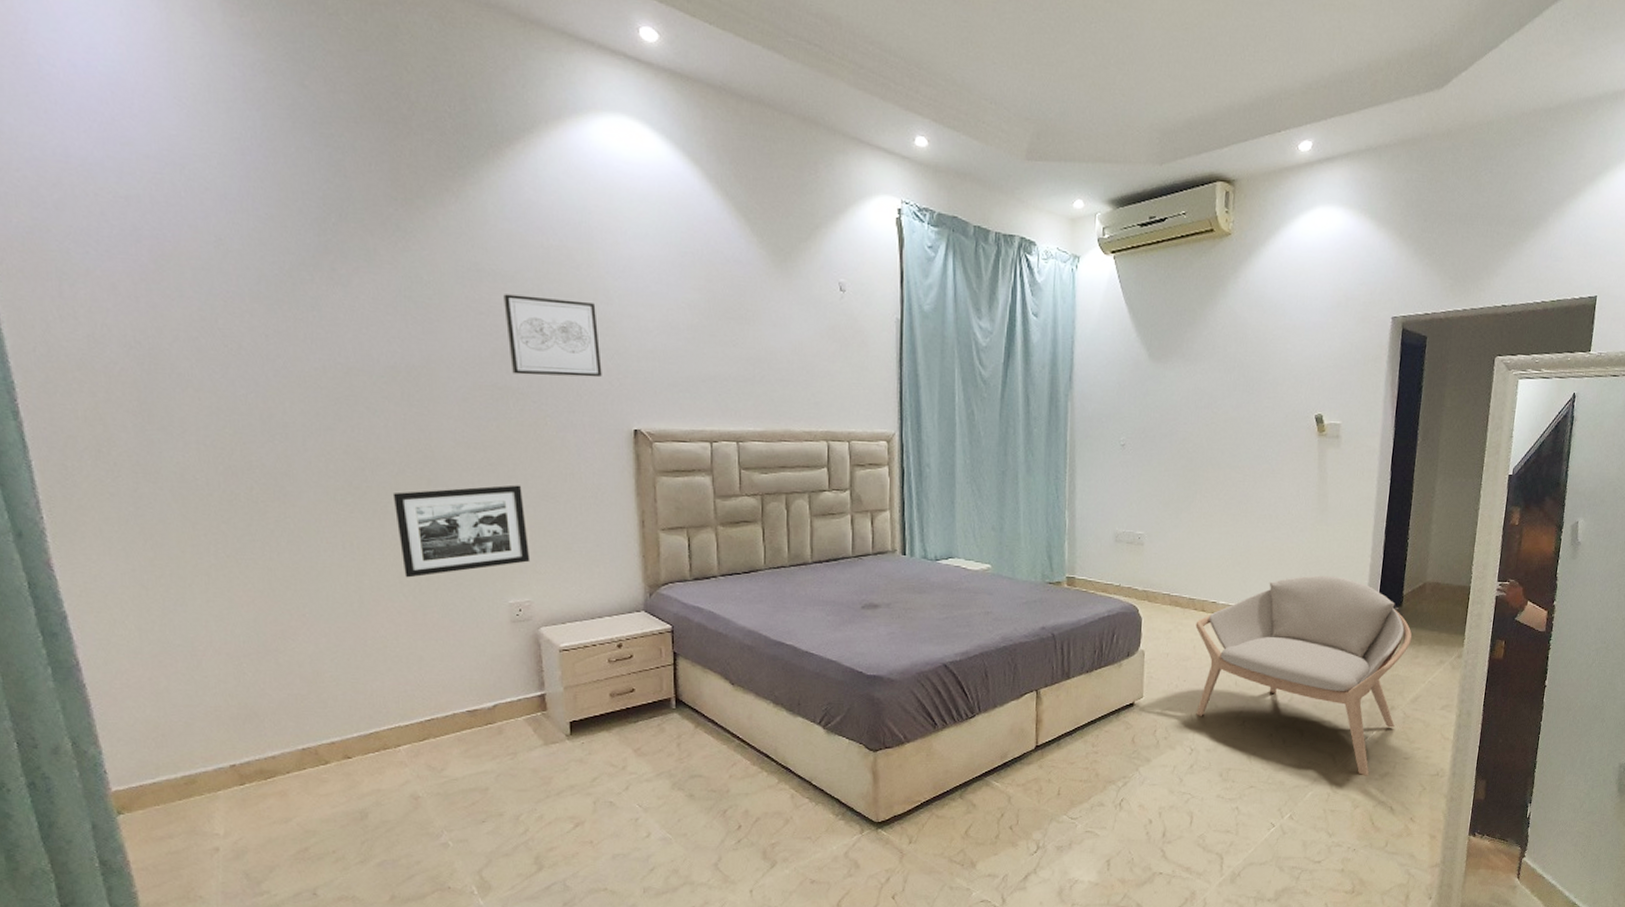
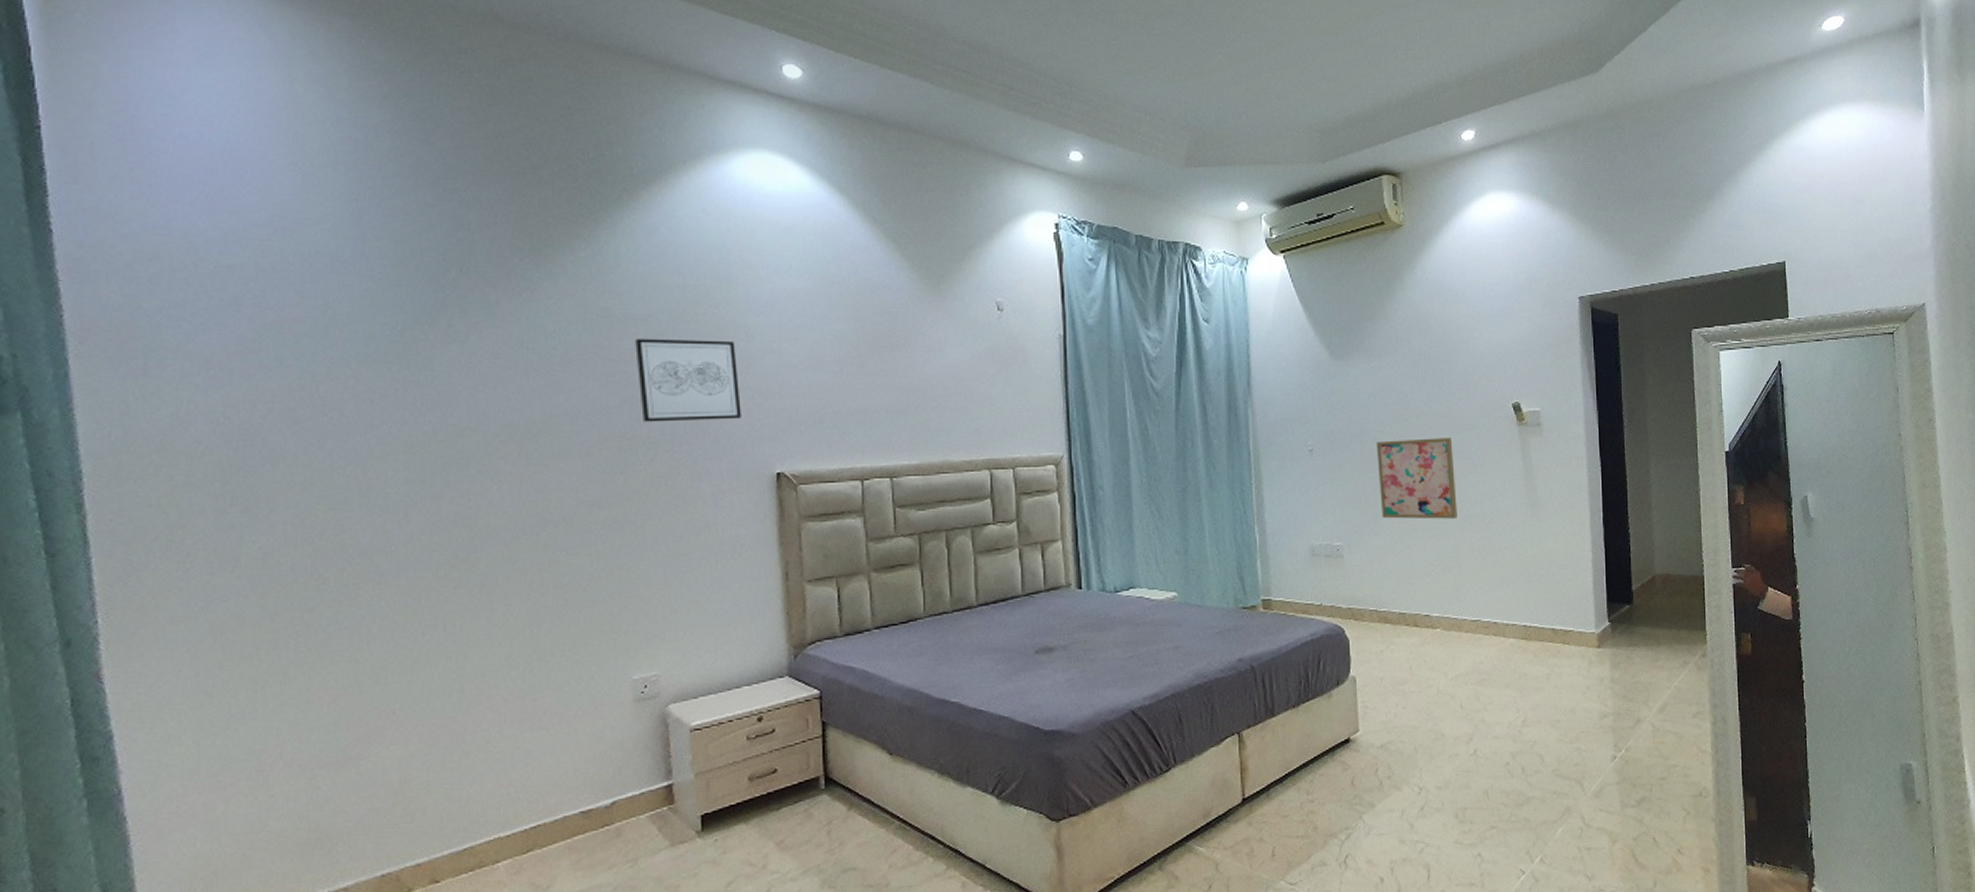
picture frame: present [392,485,531,578] -> none [504,543,659,659]
wall art: none [1182,441,1255,518] -> present [1377,438,1457,519]
armchair: present [1195,575,1412,776] -> none [1409,575,1649,804]

